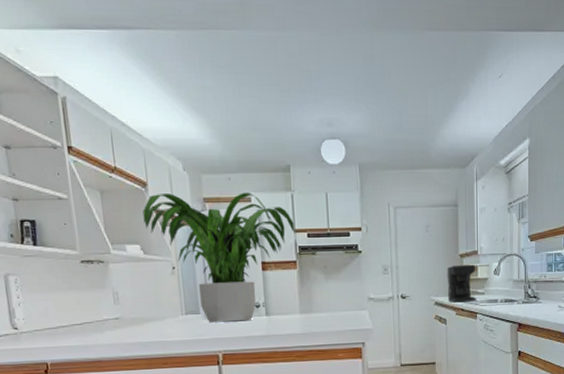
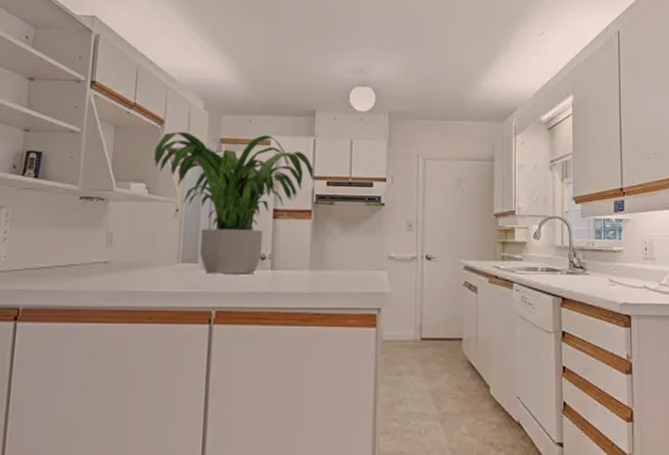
coffee maker: present [446,264,477,303] -> none [479,225,513,268]

